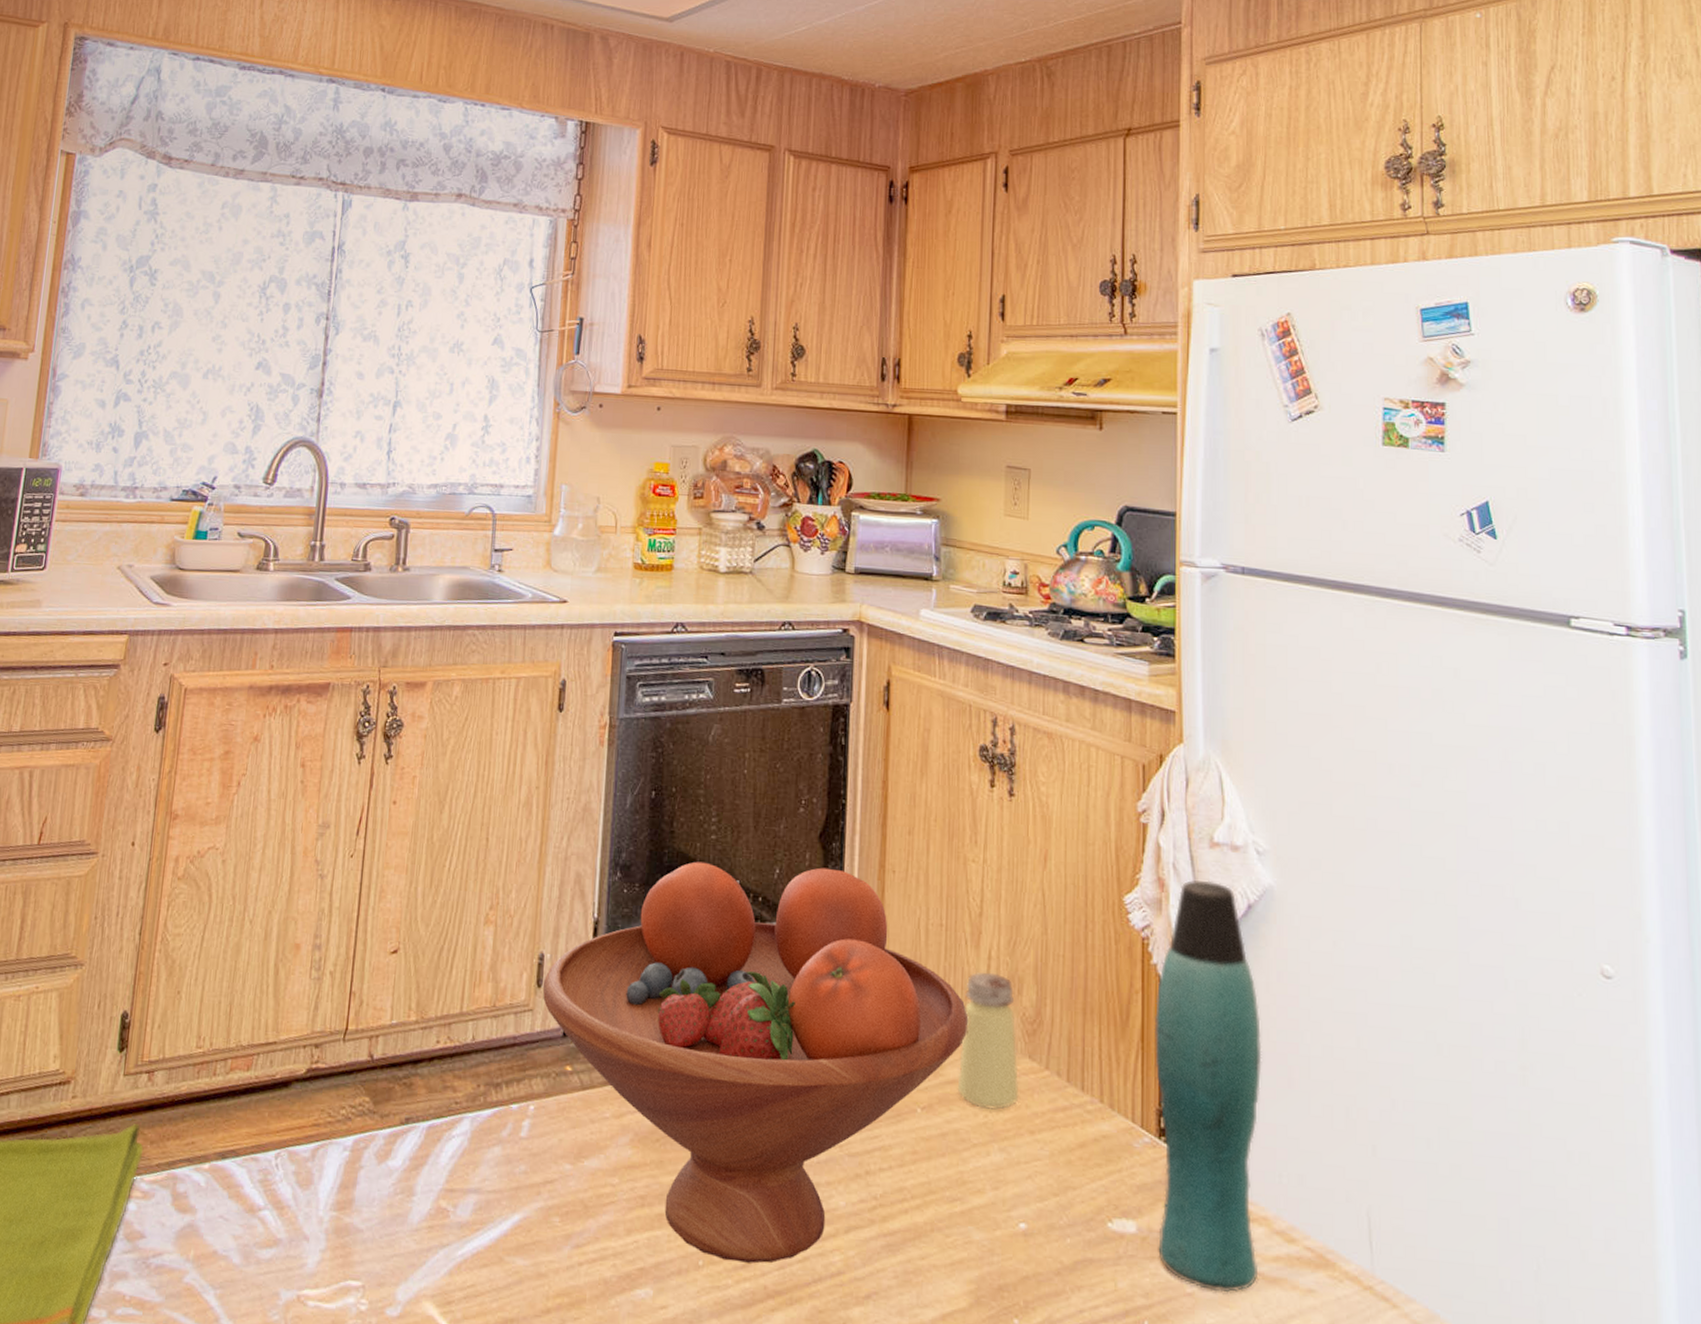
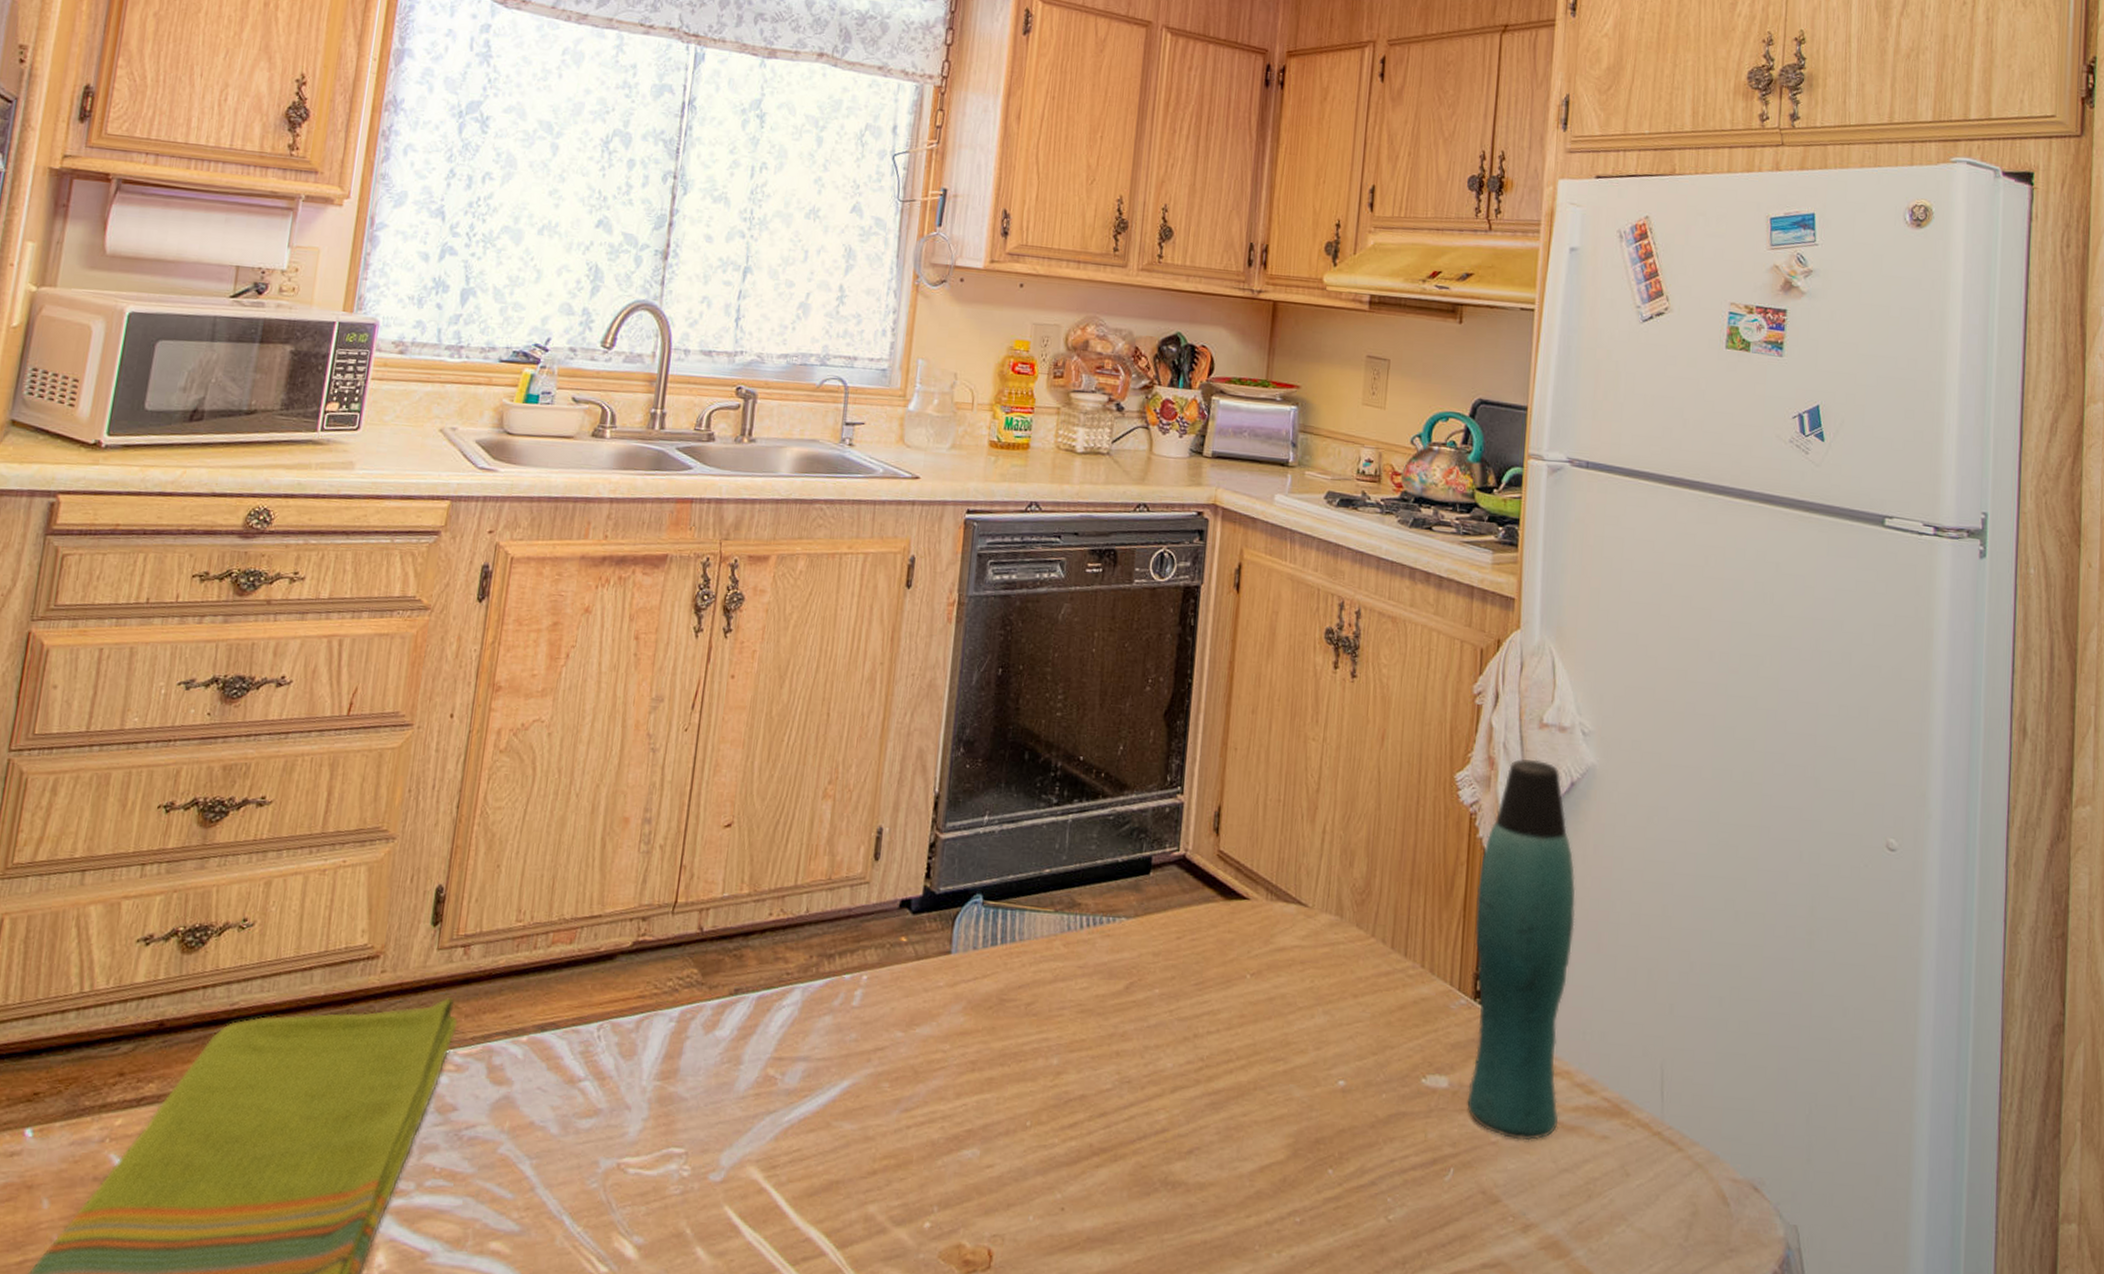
fruit bowl: present [542,861,969,1264] -> none [880,738,1301,1123]
saltshaker: present [957,972,1019,1110] -> none [1286,845,1346,976]

